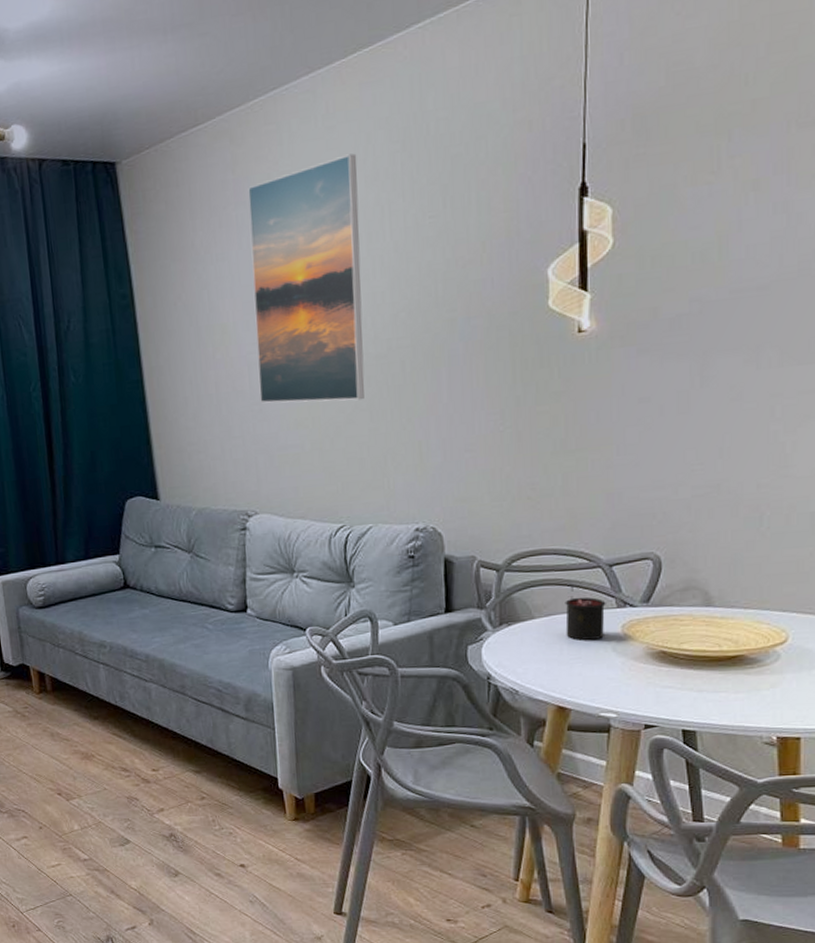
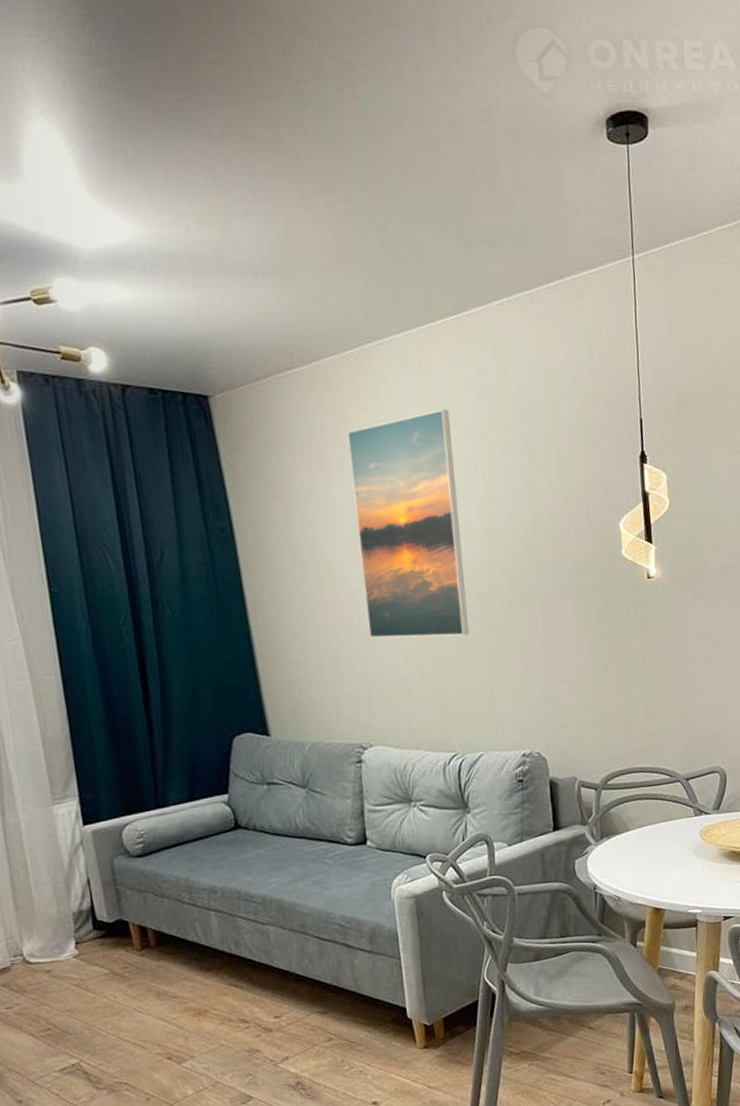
candle: present [565,586,606,641] -> none [653,799,687,847]

